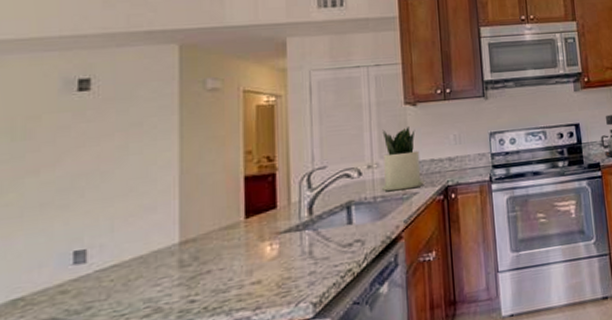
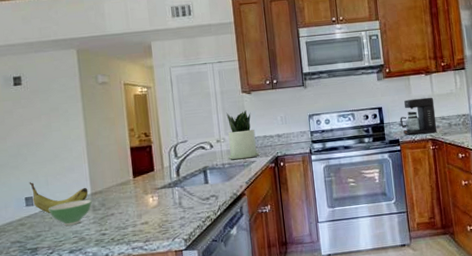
fruit: none [83,228,175,274] -> present [29,182,89,213]
bowl: none [108,251,181,292] -> present [48,199,93,227]

